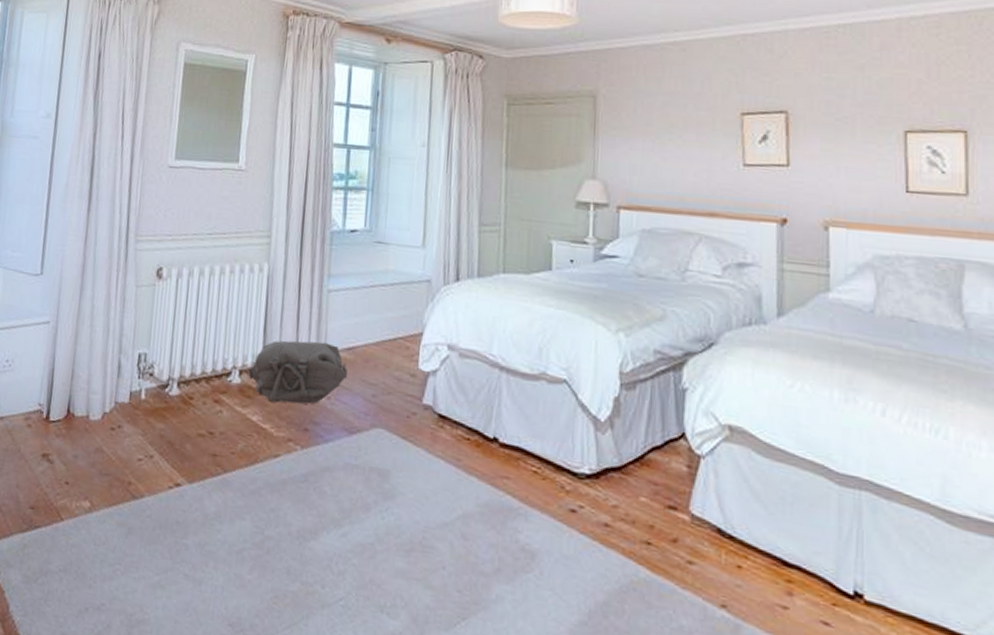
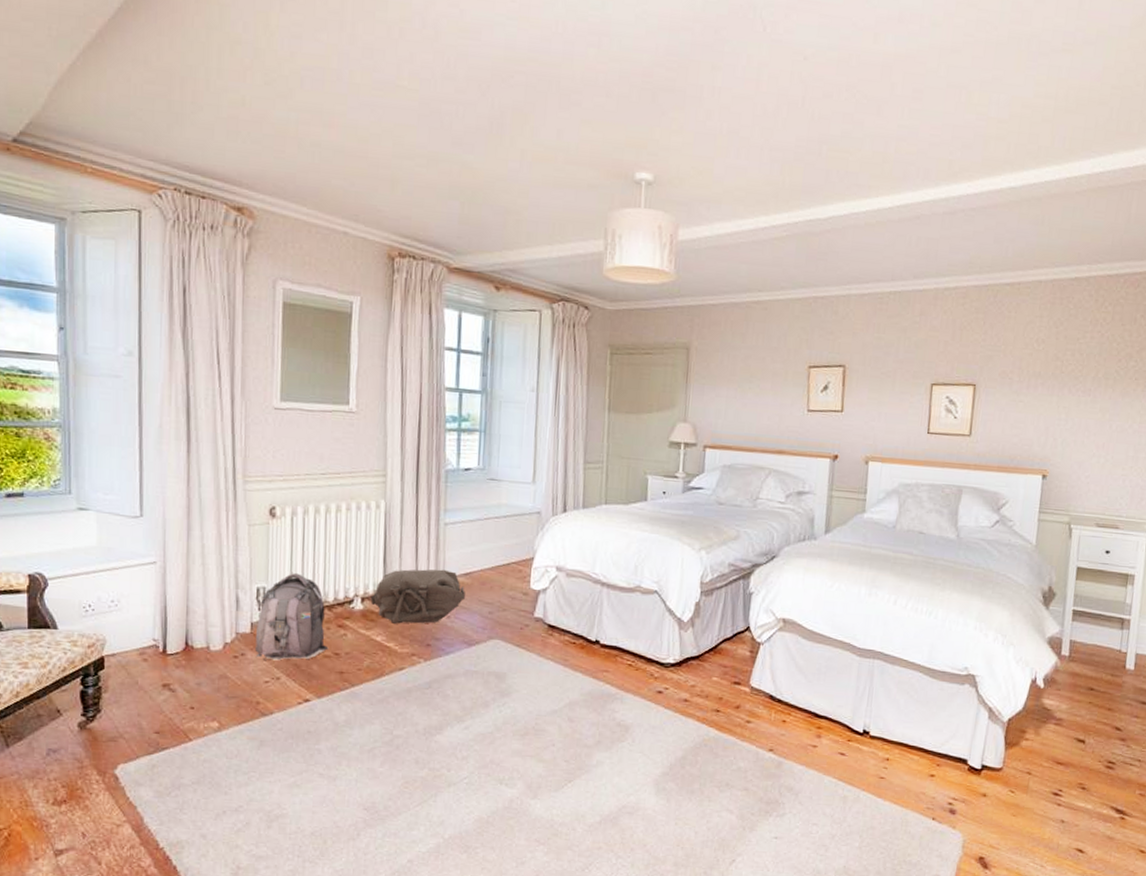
backpack: none [131,339,203,437] -> present [255,573,329,661]

